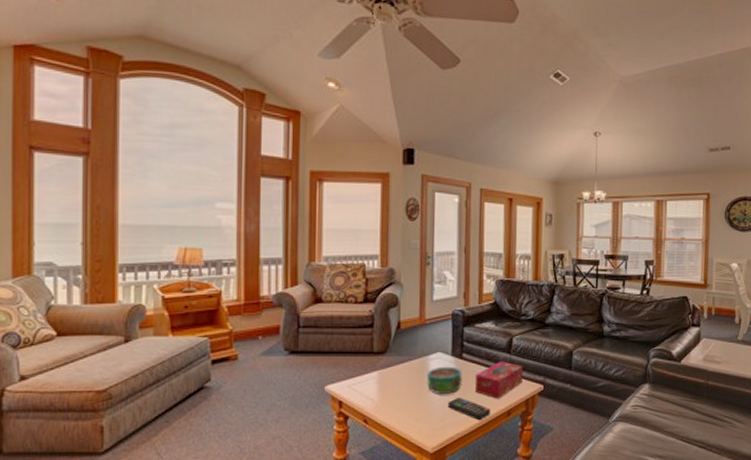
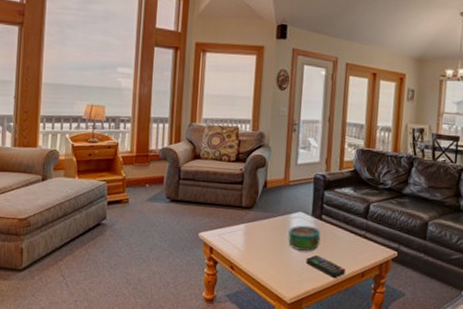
tissue box: present [474,361,523,399] -> none [331,225,378,261]

